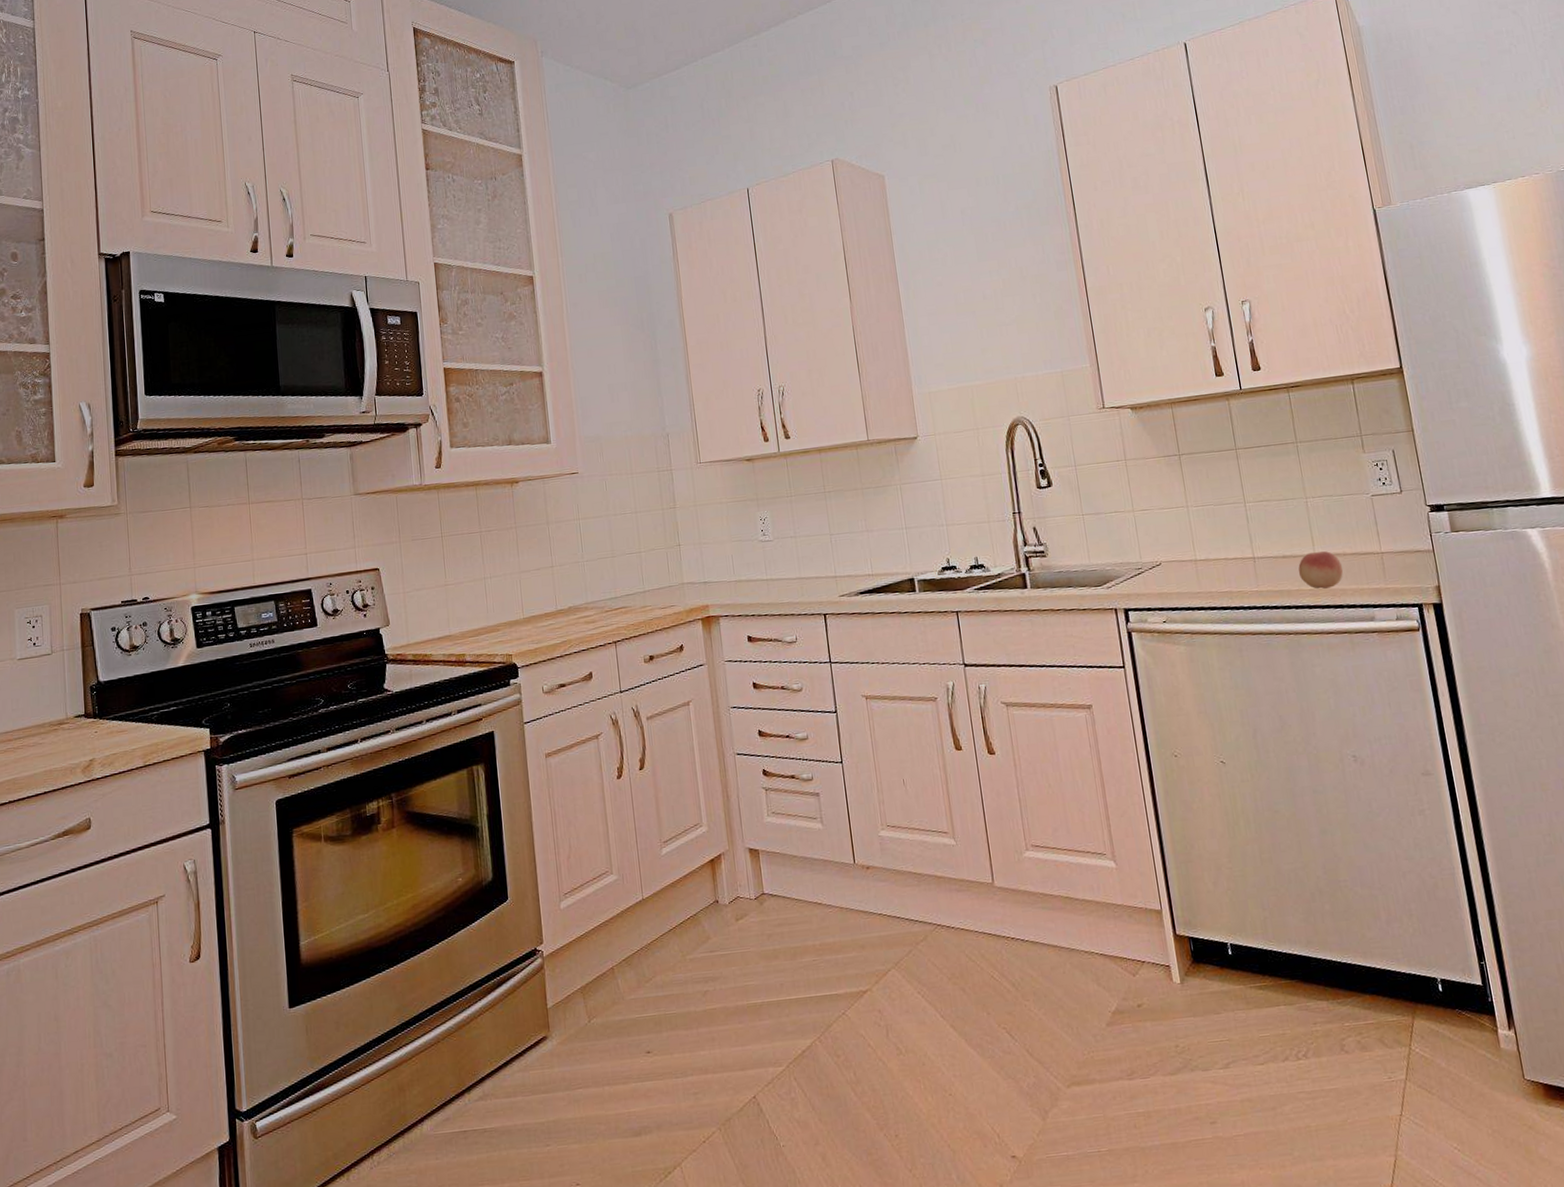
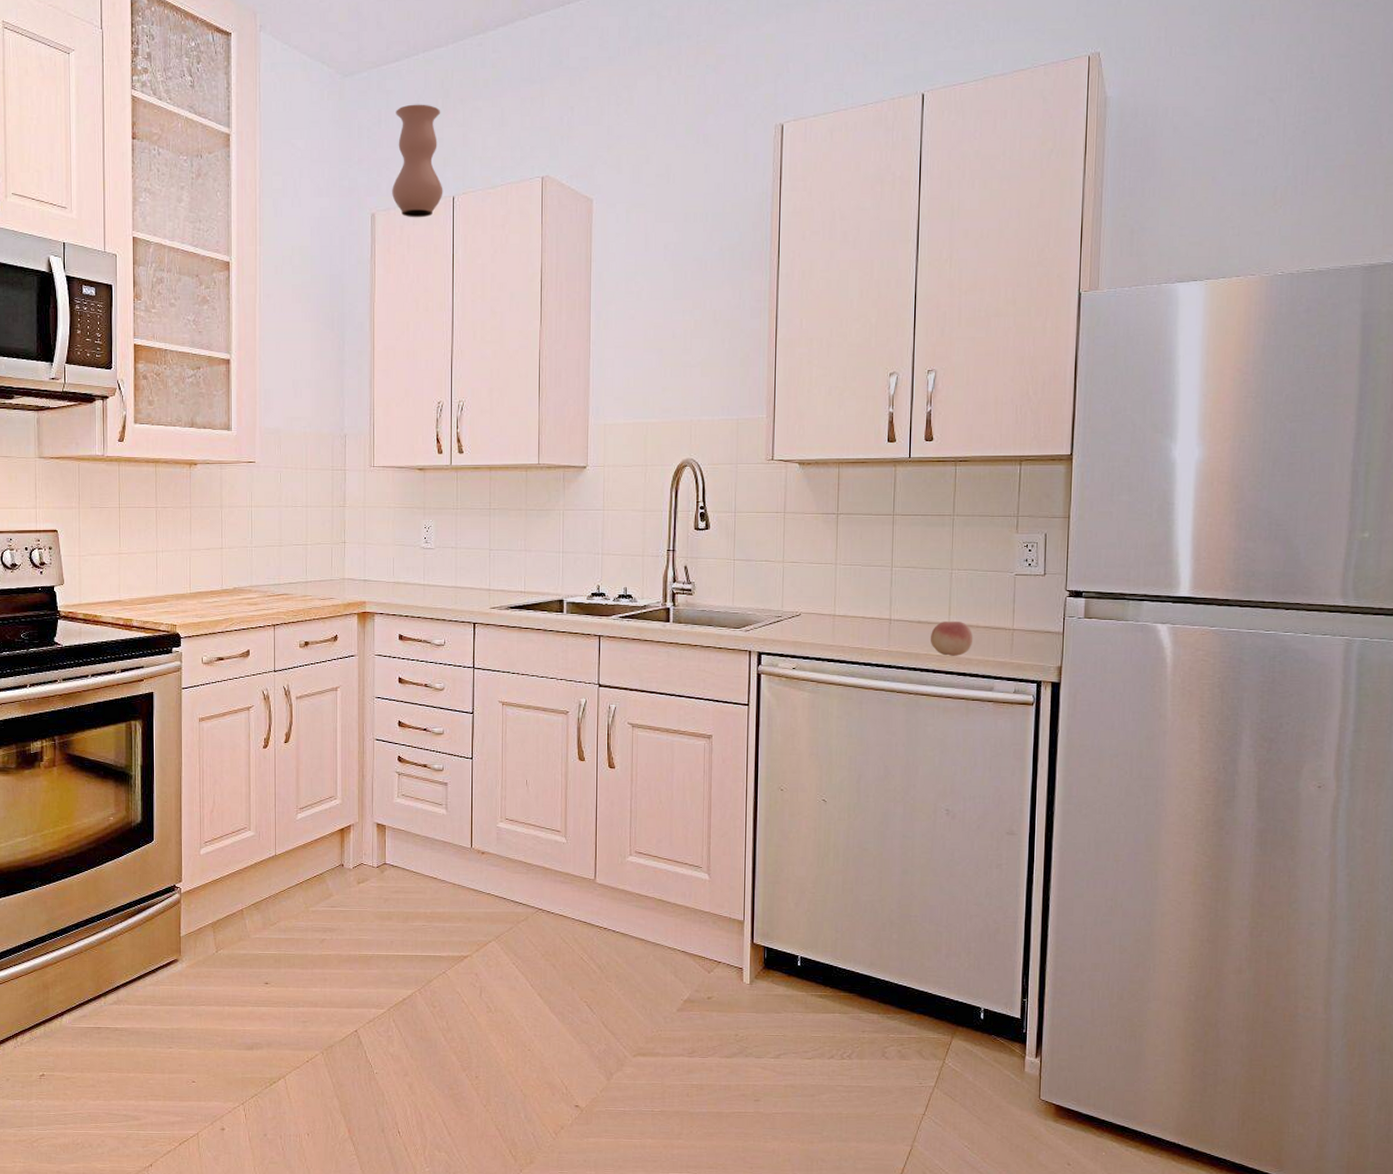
vase: none [681,105,737,214] -> present [392,104,443,218]

